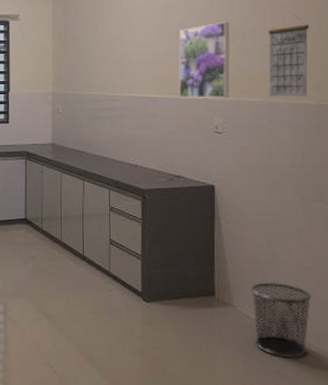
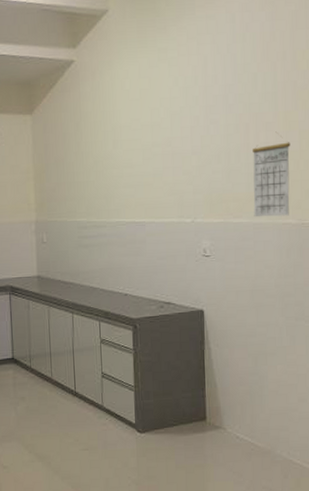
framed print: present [179,21,230,99] -> none [165,140,217,222]
waste bin: present [251,282,312,358] -> none [240,402,296,472]

